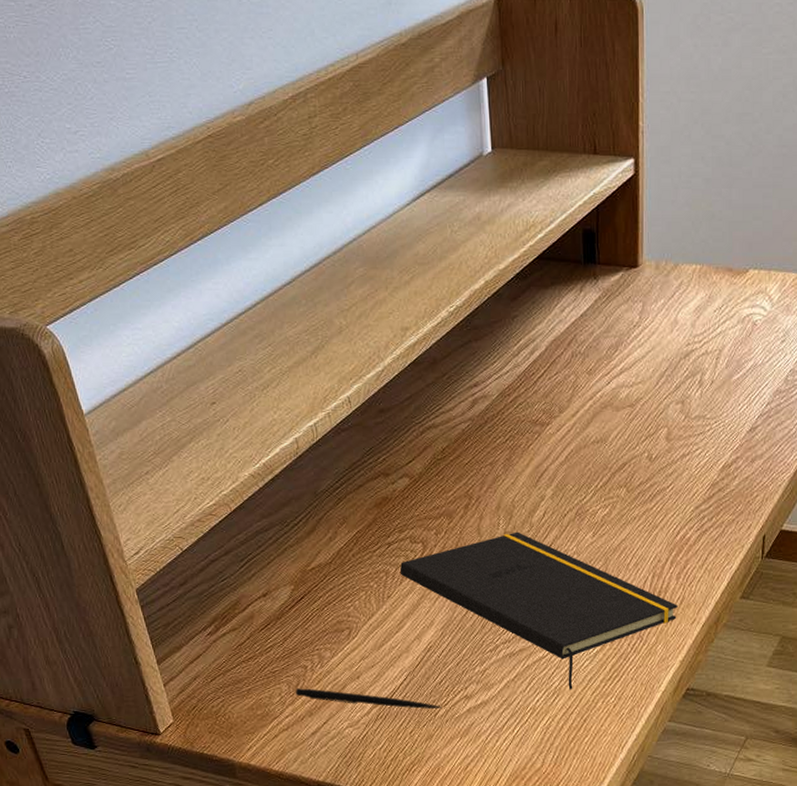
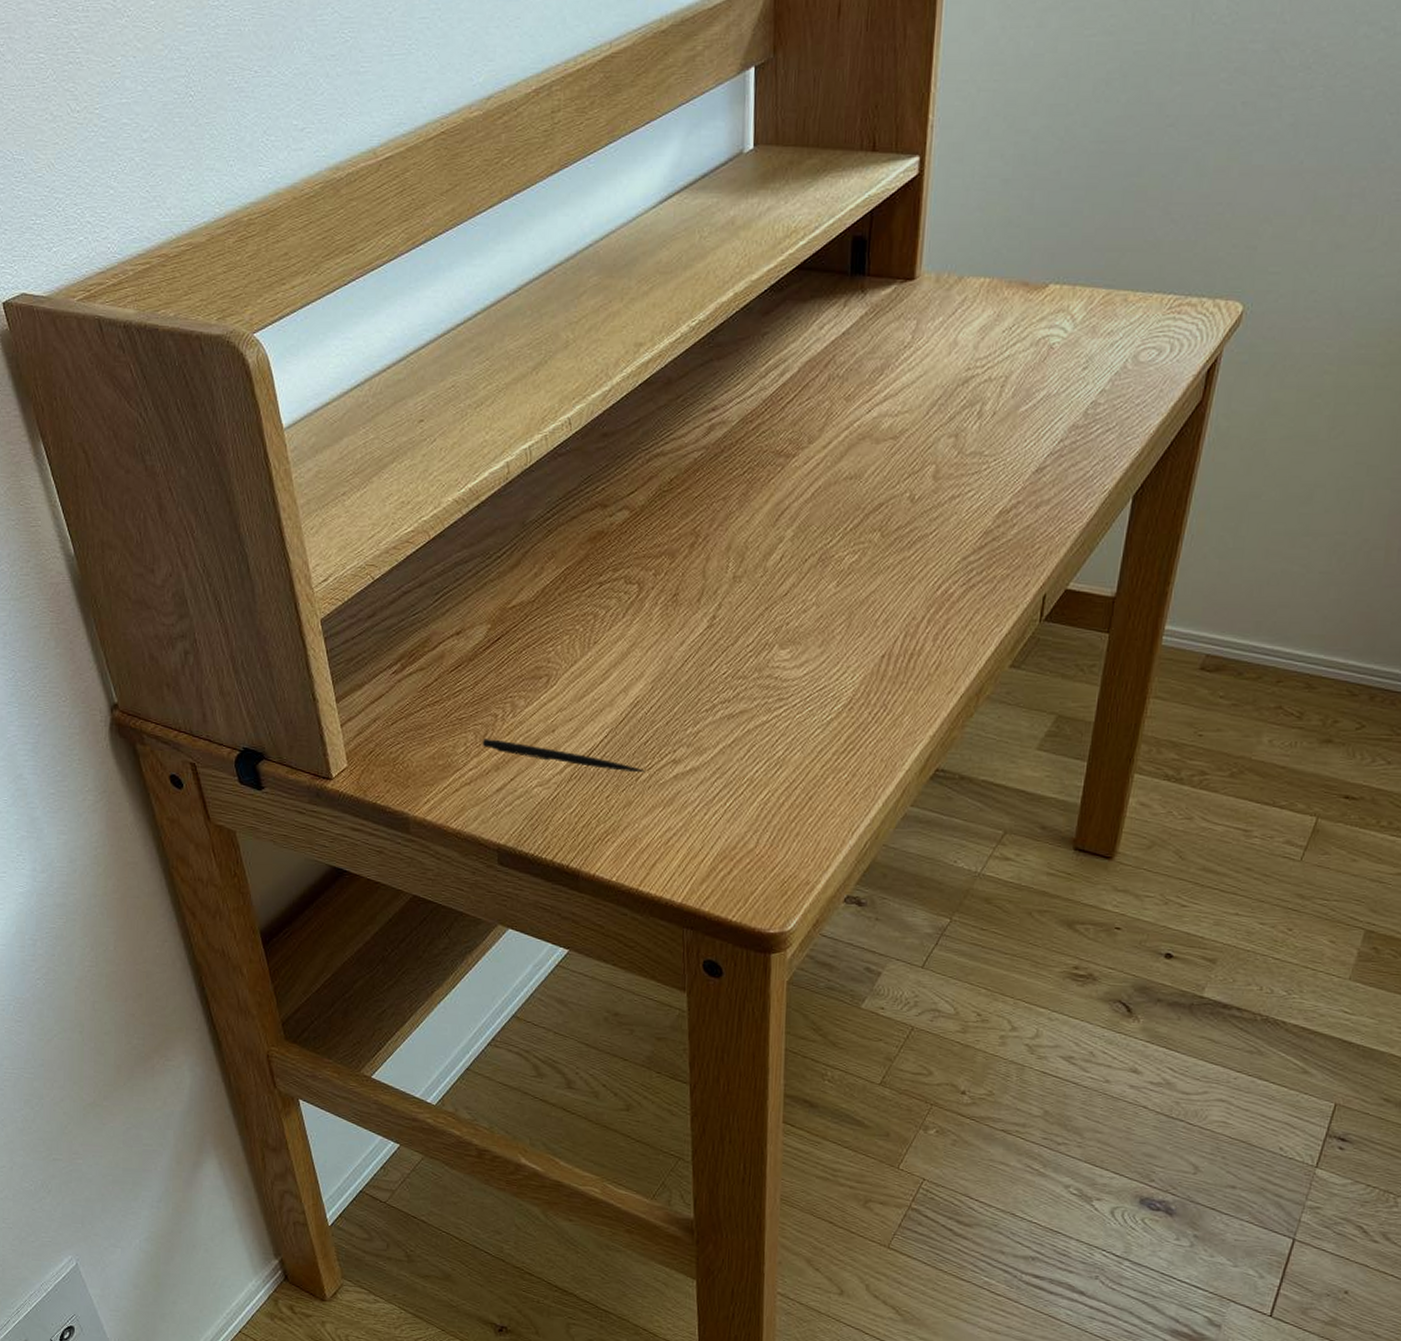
notepad: present [399,531,678,690] -> none [610,576,932,762]

